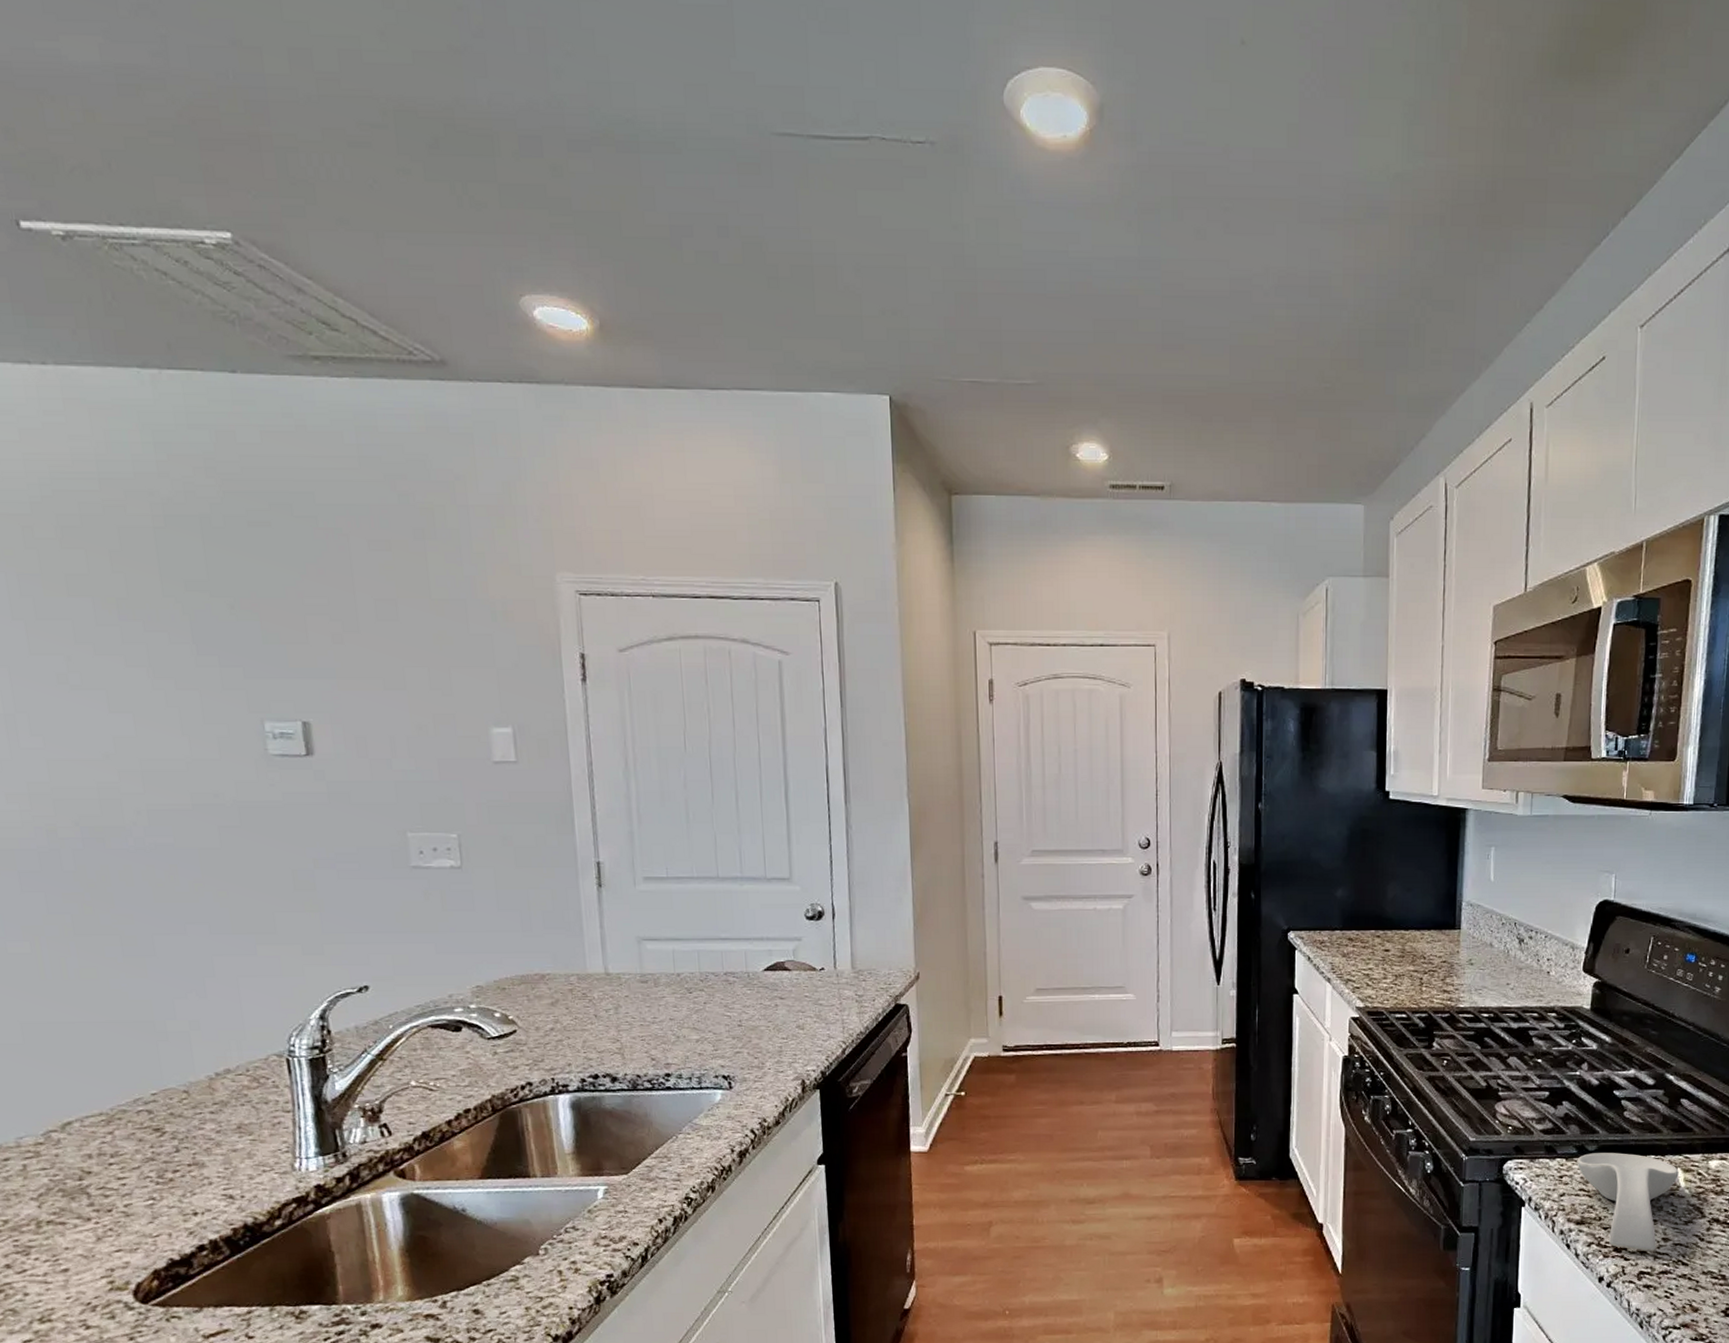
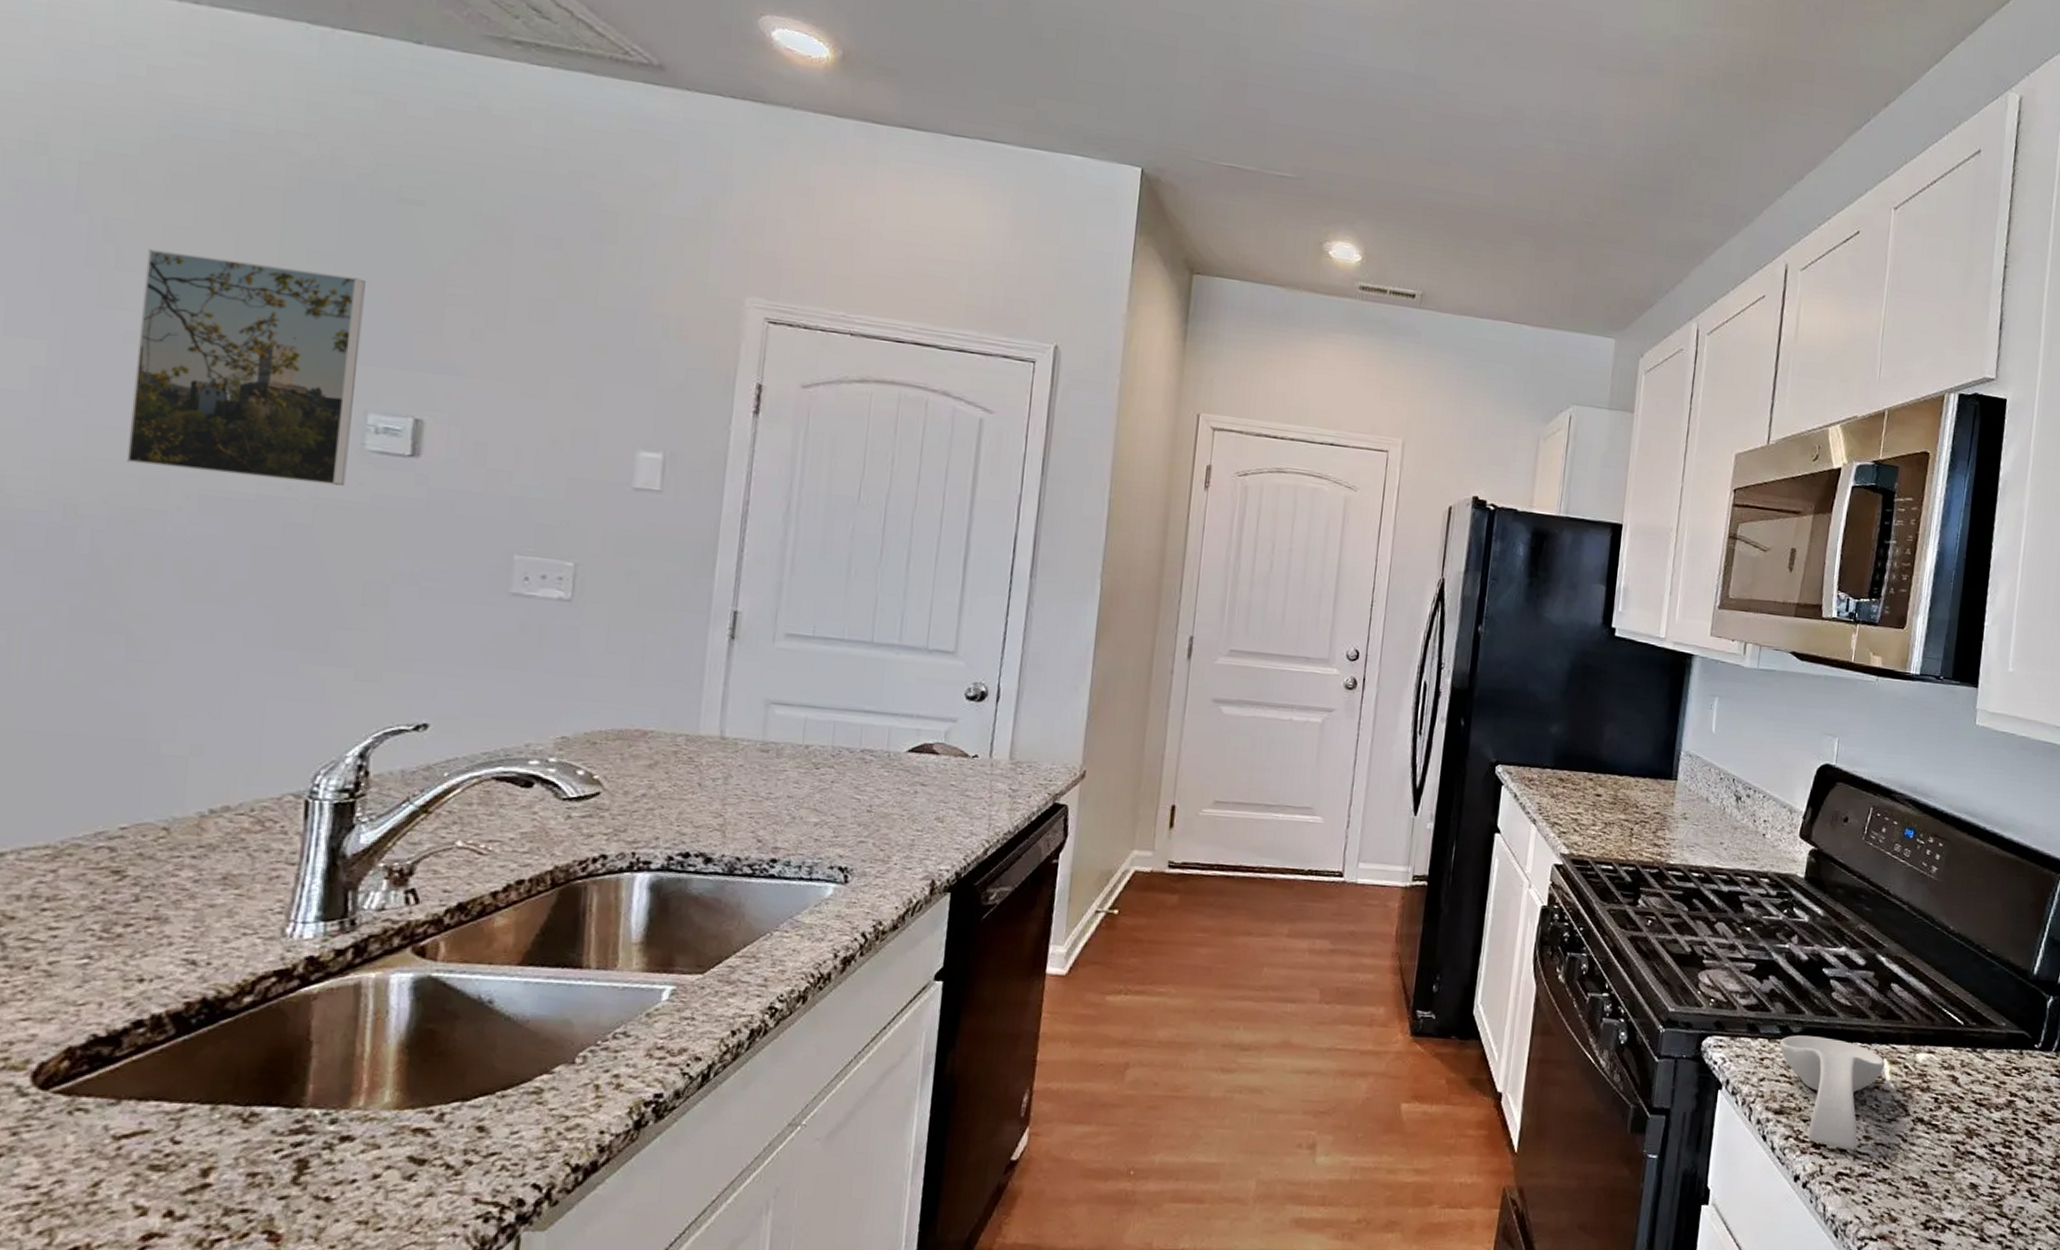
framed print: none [58,597,260,789] -> present [127,248,366,486]

